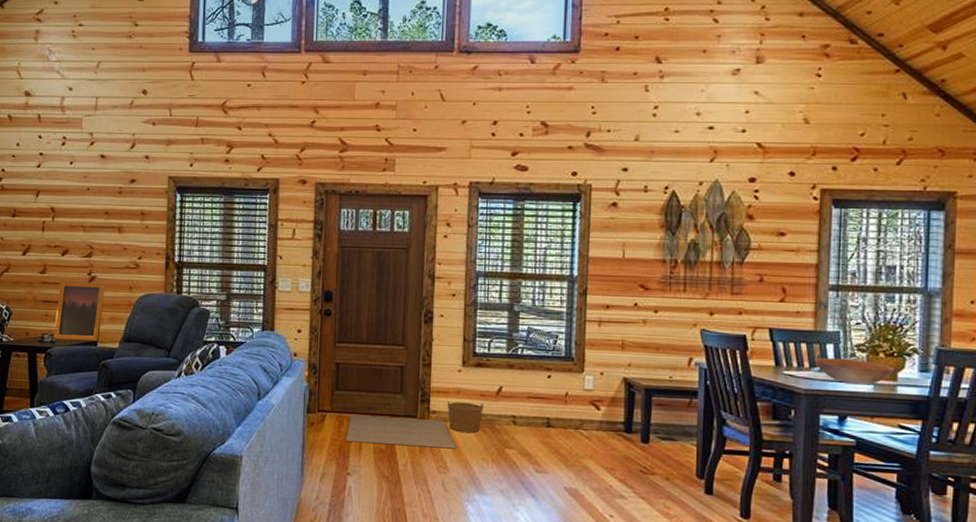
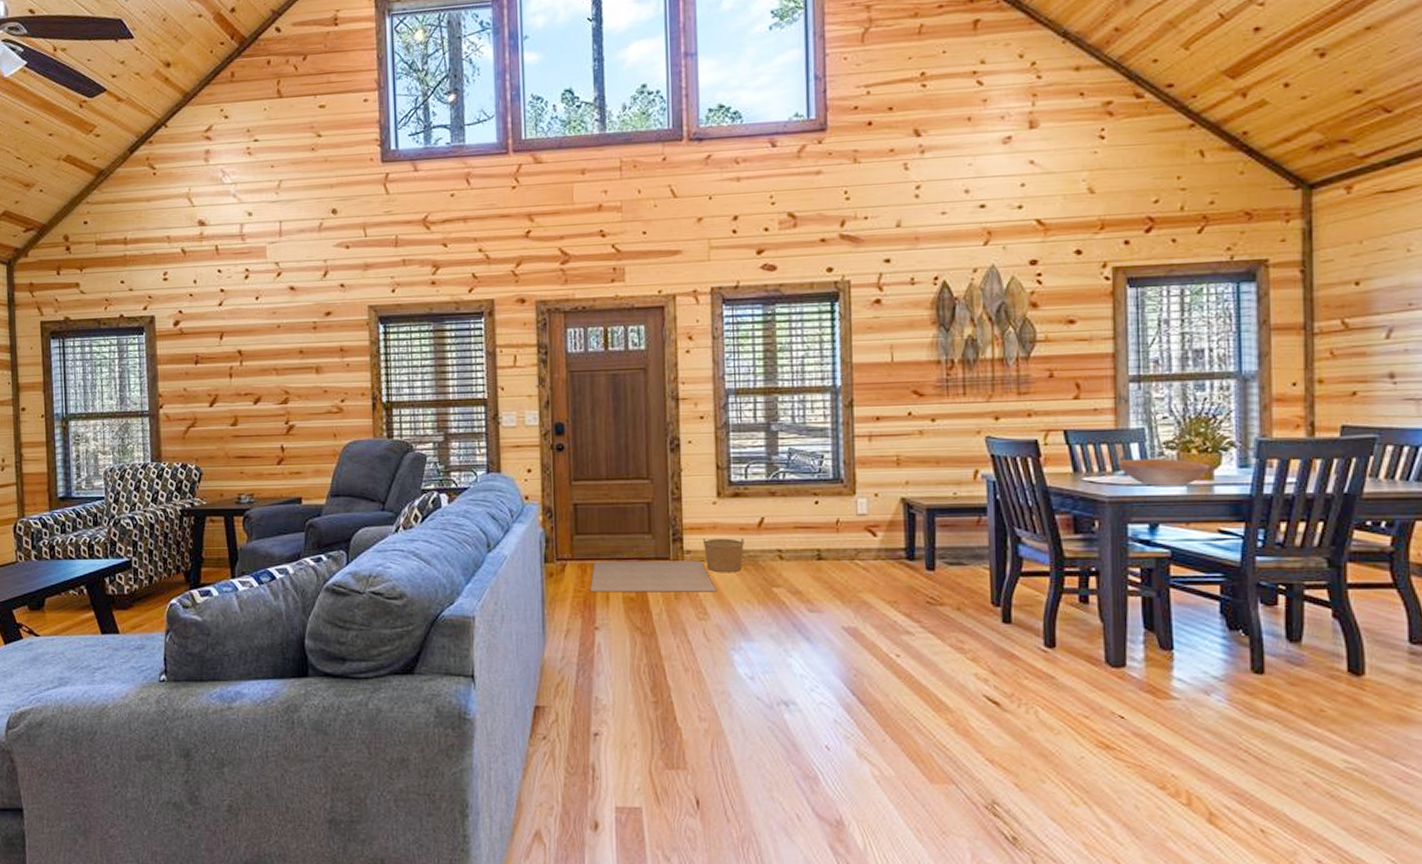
picture frame: present [54,281,106,342] -> none [251,431,306,500]

